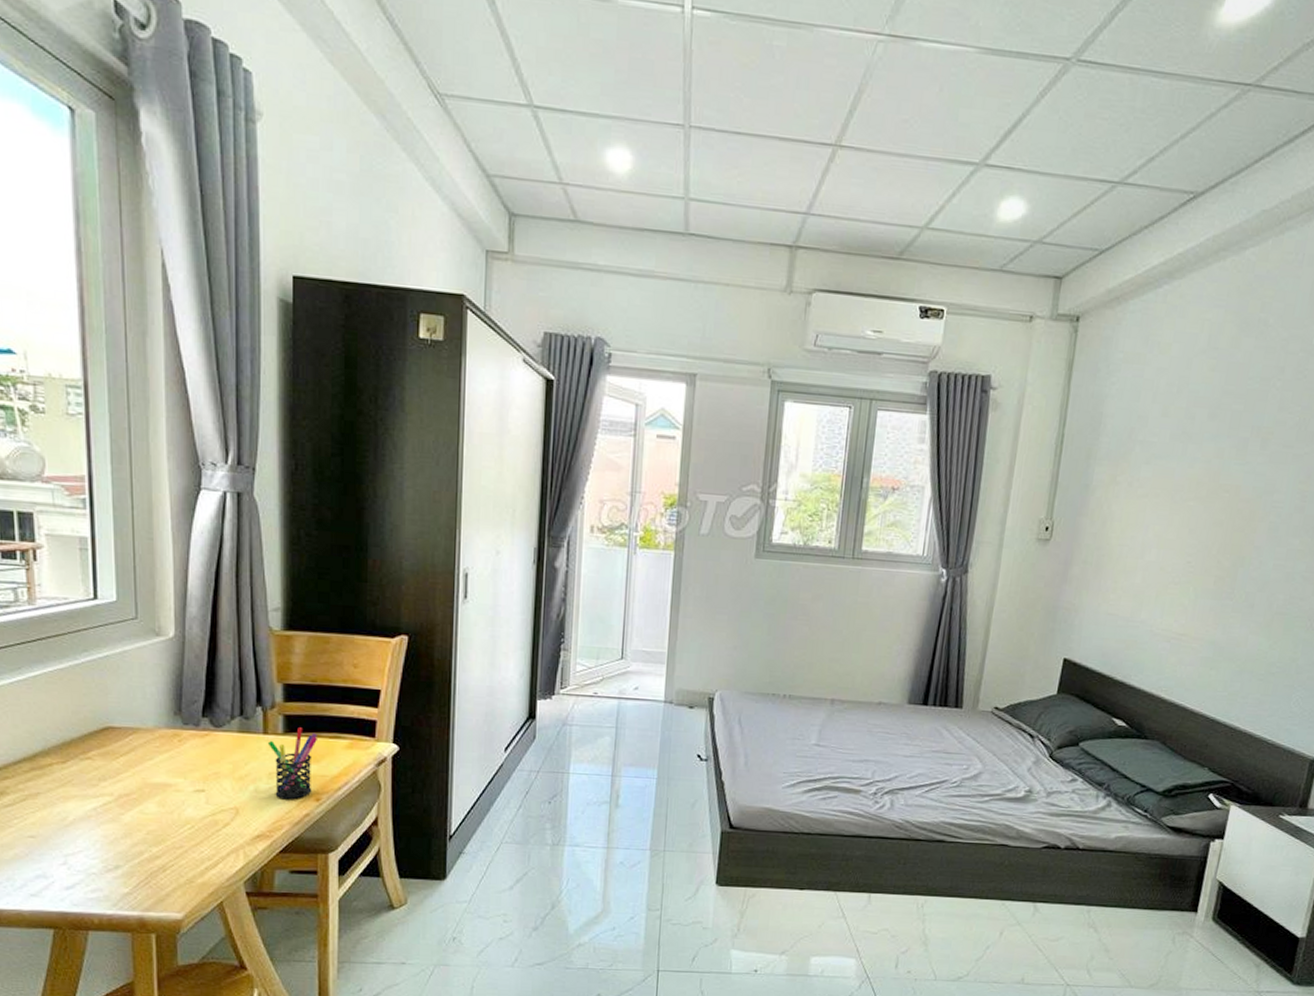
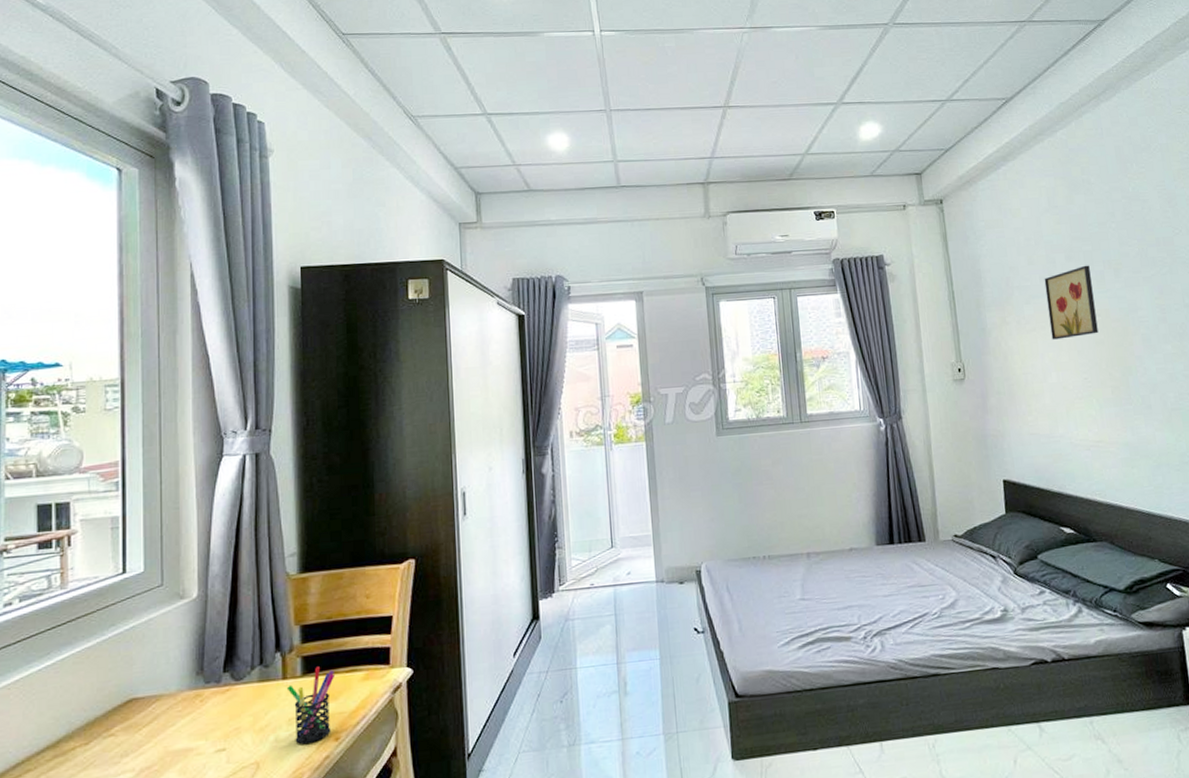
wall art: none [1163,428,1234,513] -> present [1044,265,1098,340]

